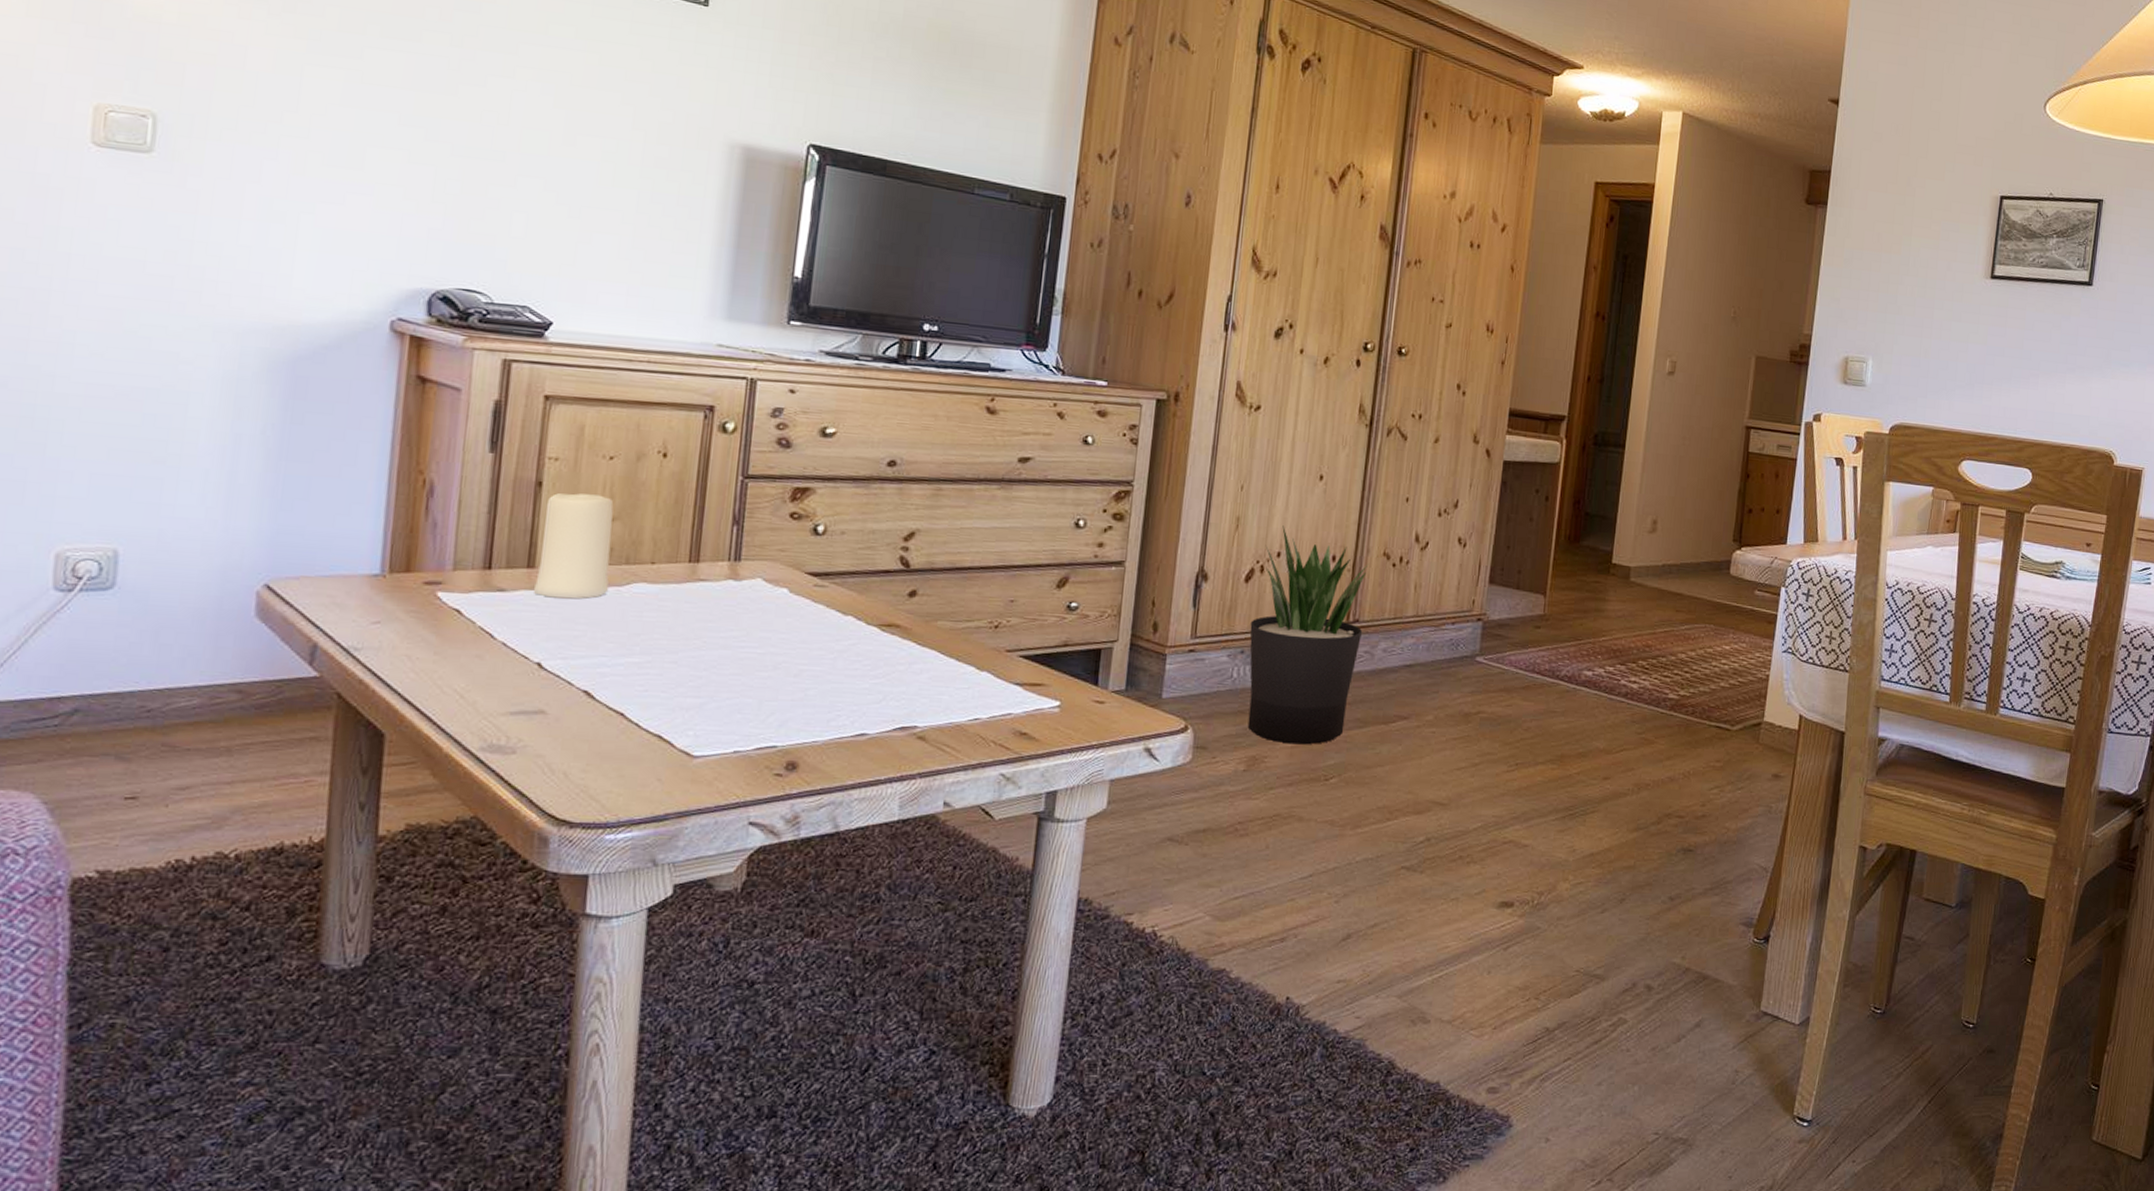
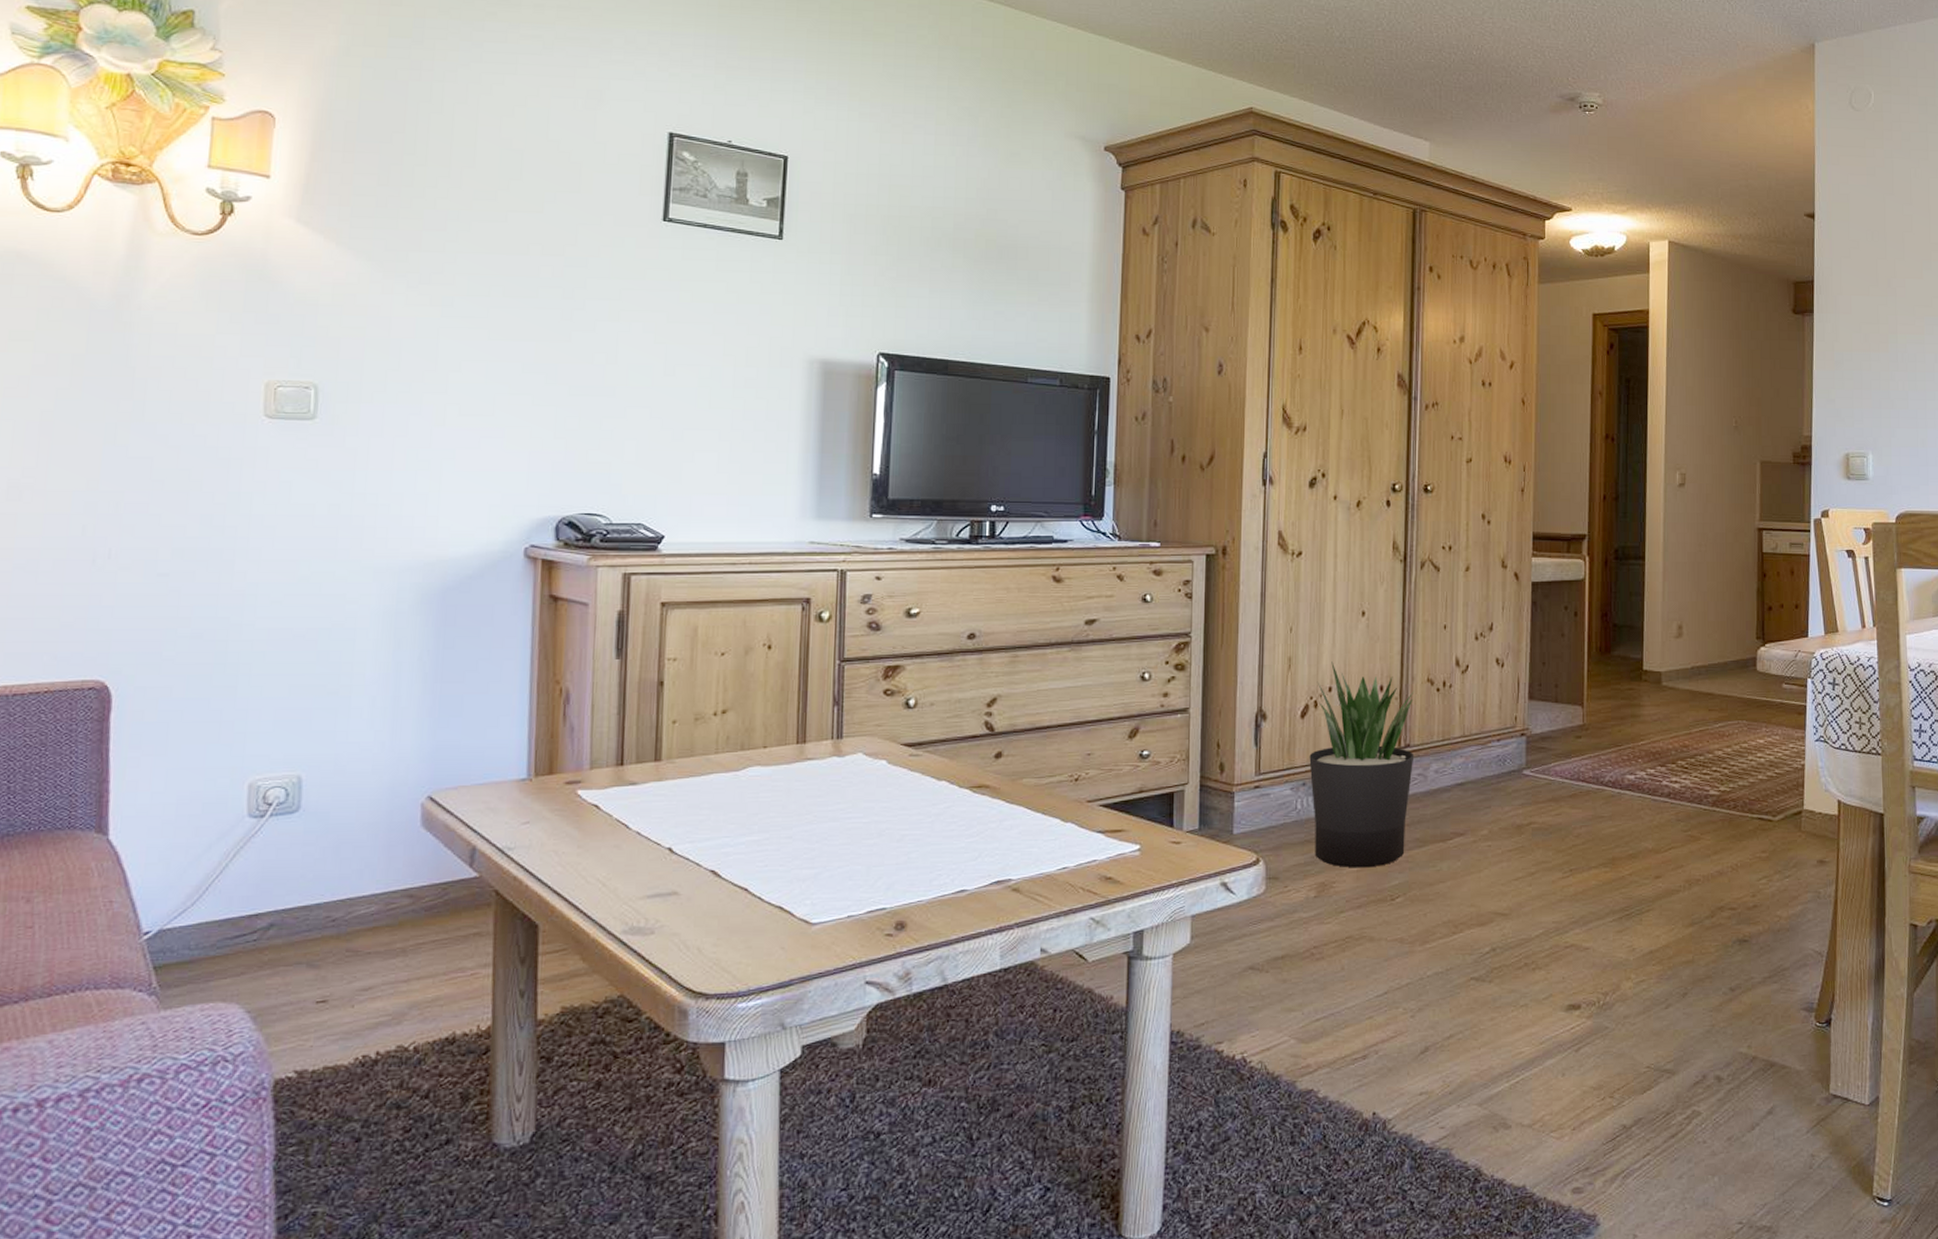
candle: present [533,493,614,600] -> none [661,689,728,787]

